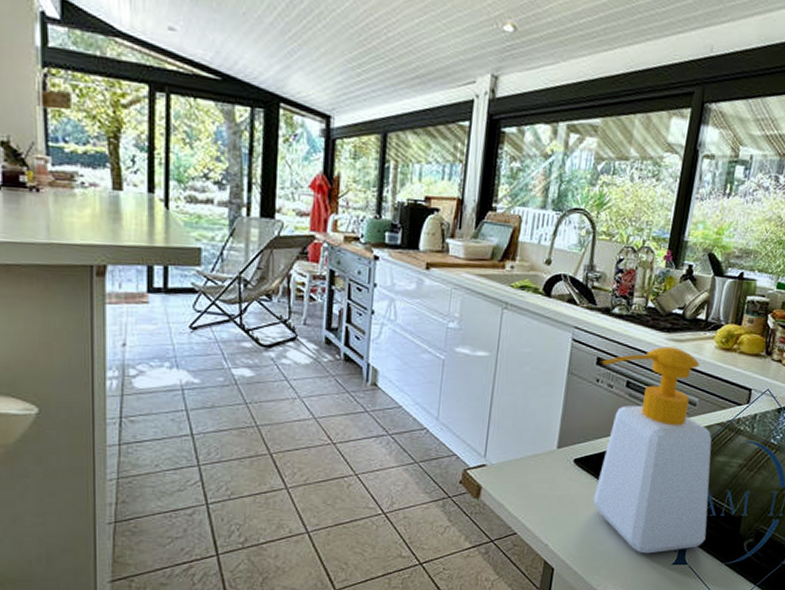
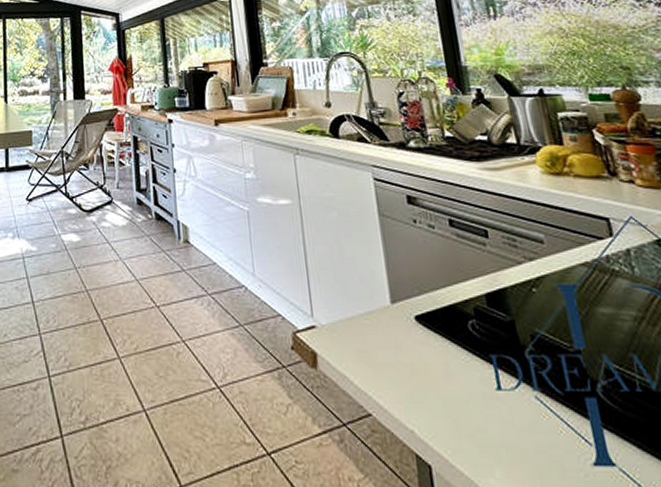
soap bottle: present [593,346,712,554] -> none [412,176,628,448]

